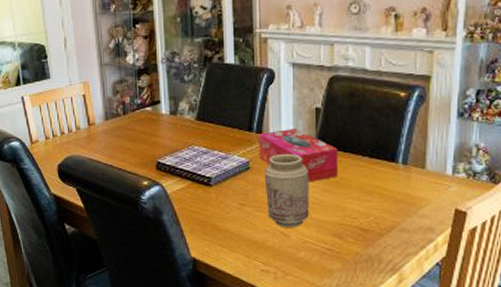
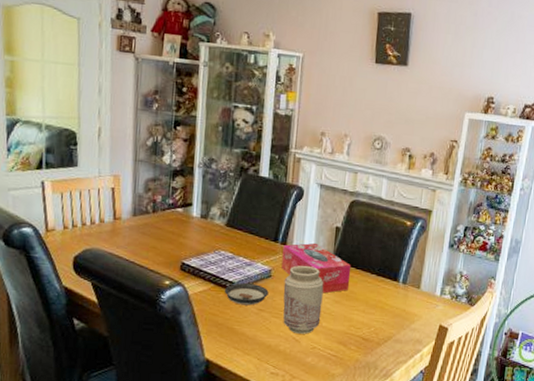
saucer: none [202,178,249,201] -> present [224,283,269,306]

